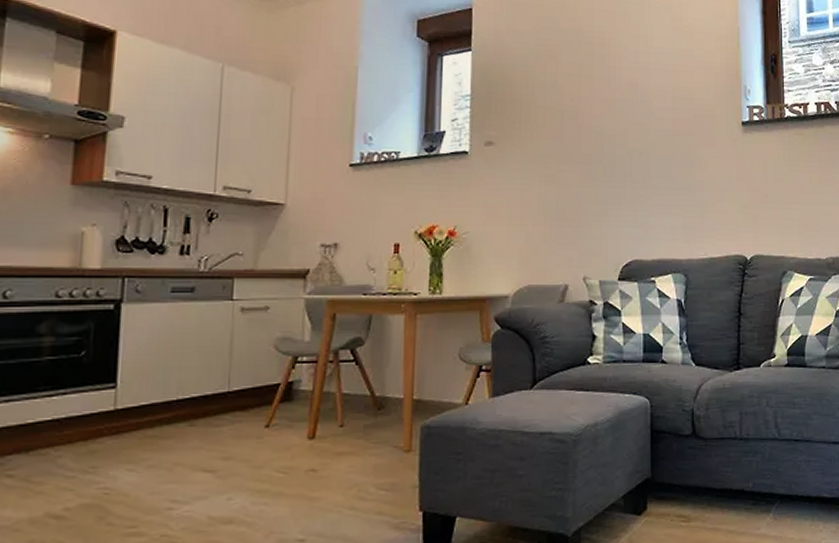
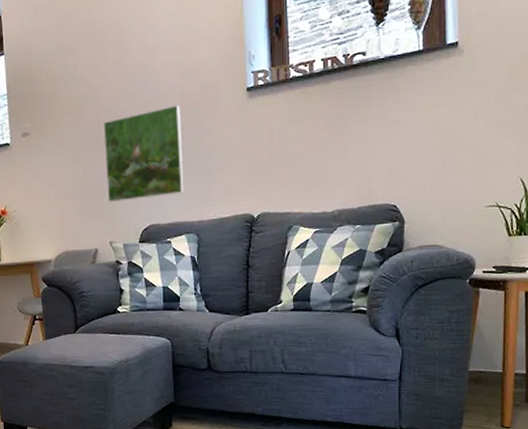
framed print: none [584,130,673,231] -> present [103,105,185,202]

